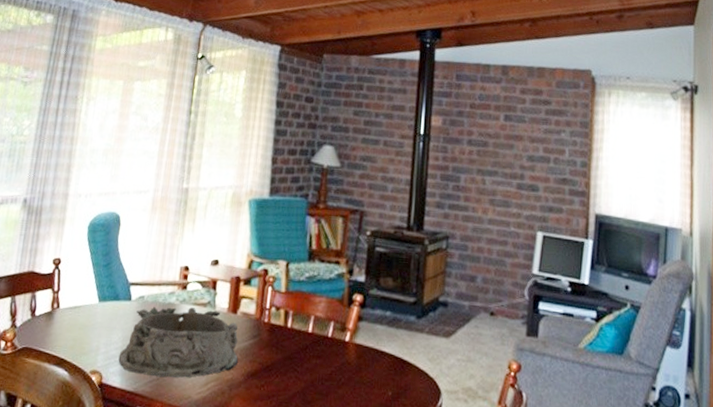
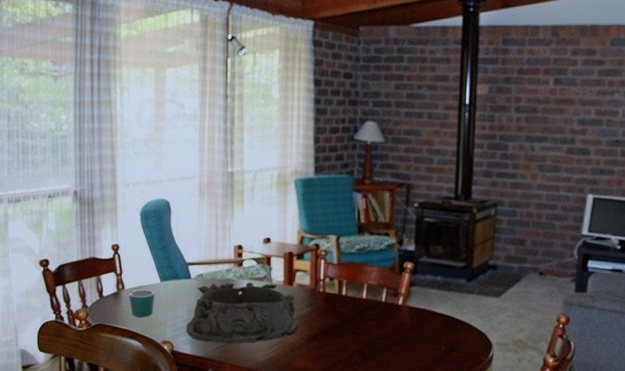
mug: none [62,310,91,343] -> present [129,289,155,318]

